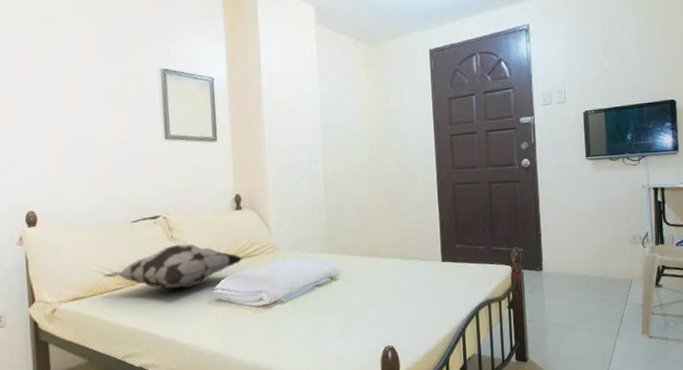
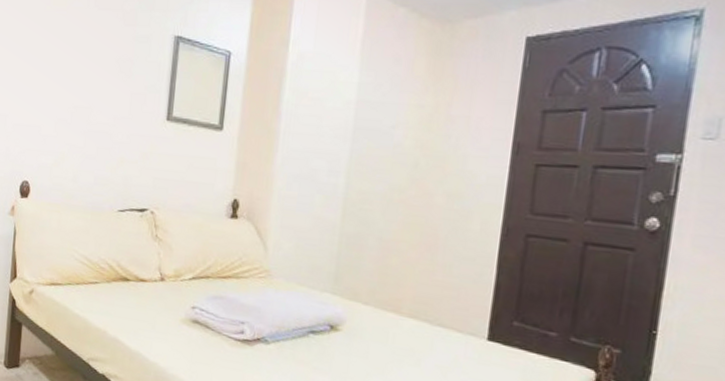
decorative pillow: present [104,244,243,290] -> none [82,246,230,300]

